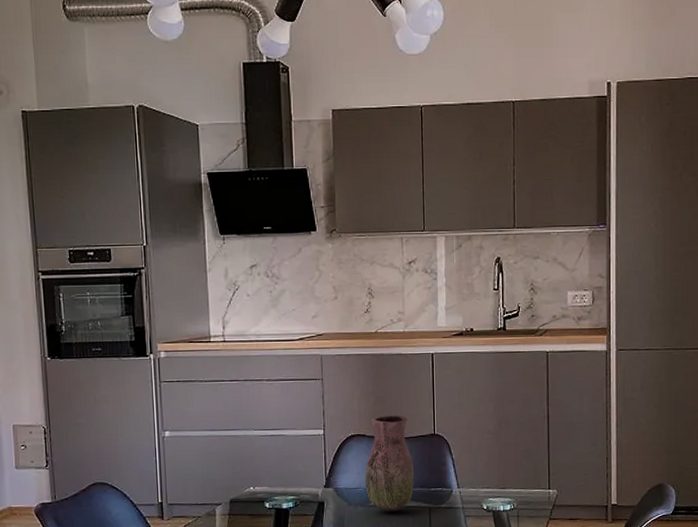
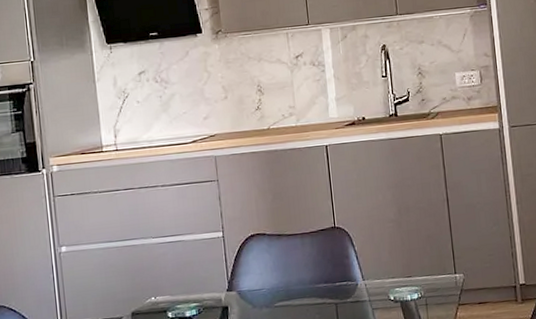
vase: present [365,415,414,512] -> none [267,210,318,312]

